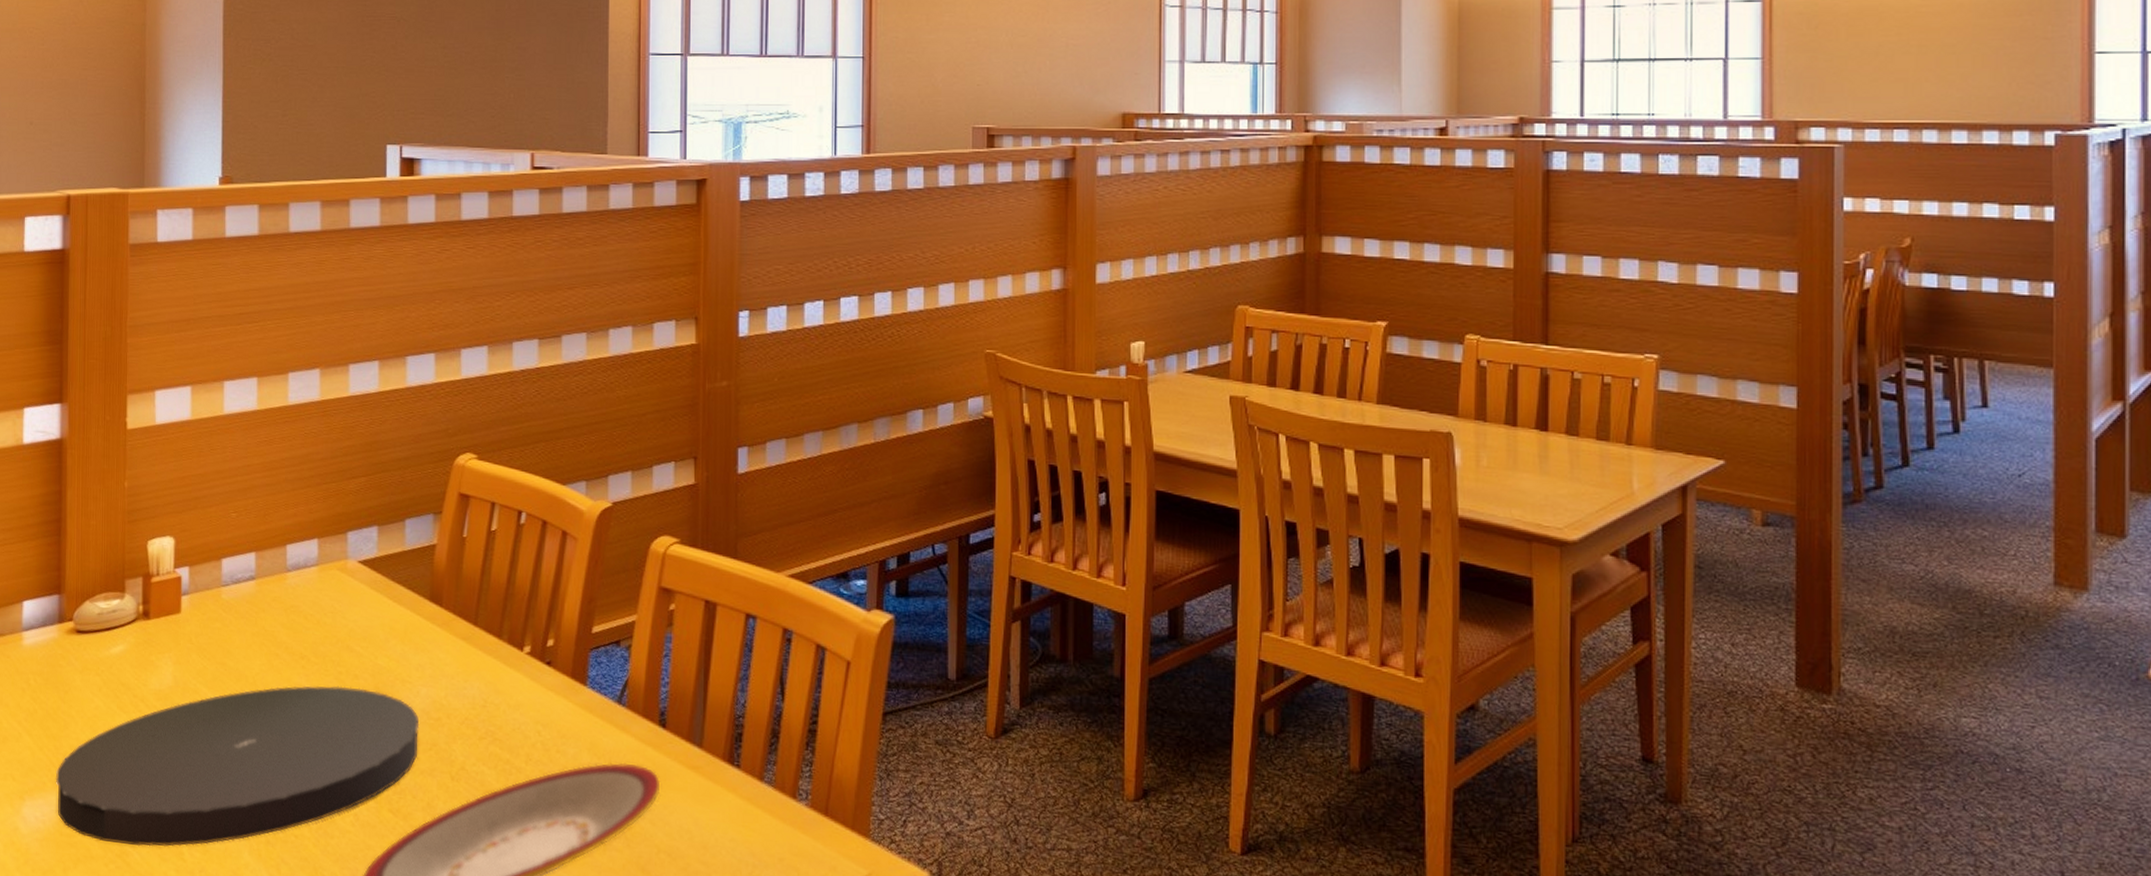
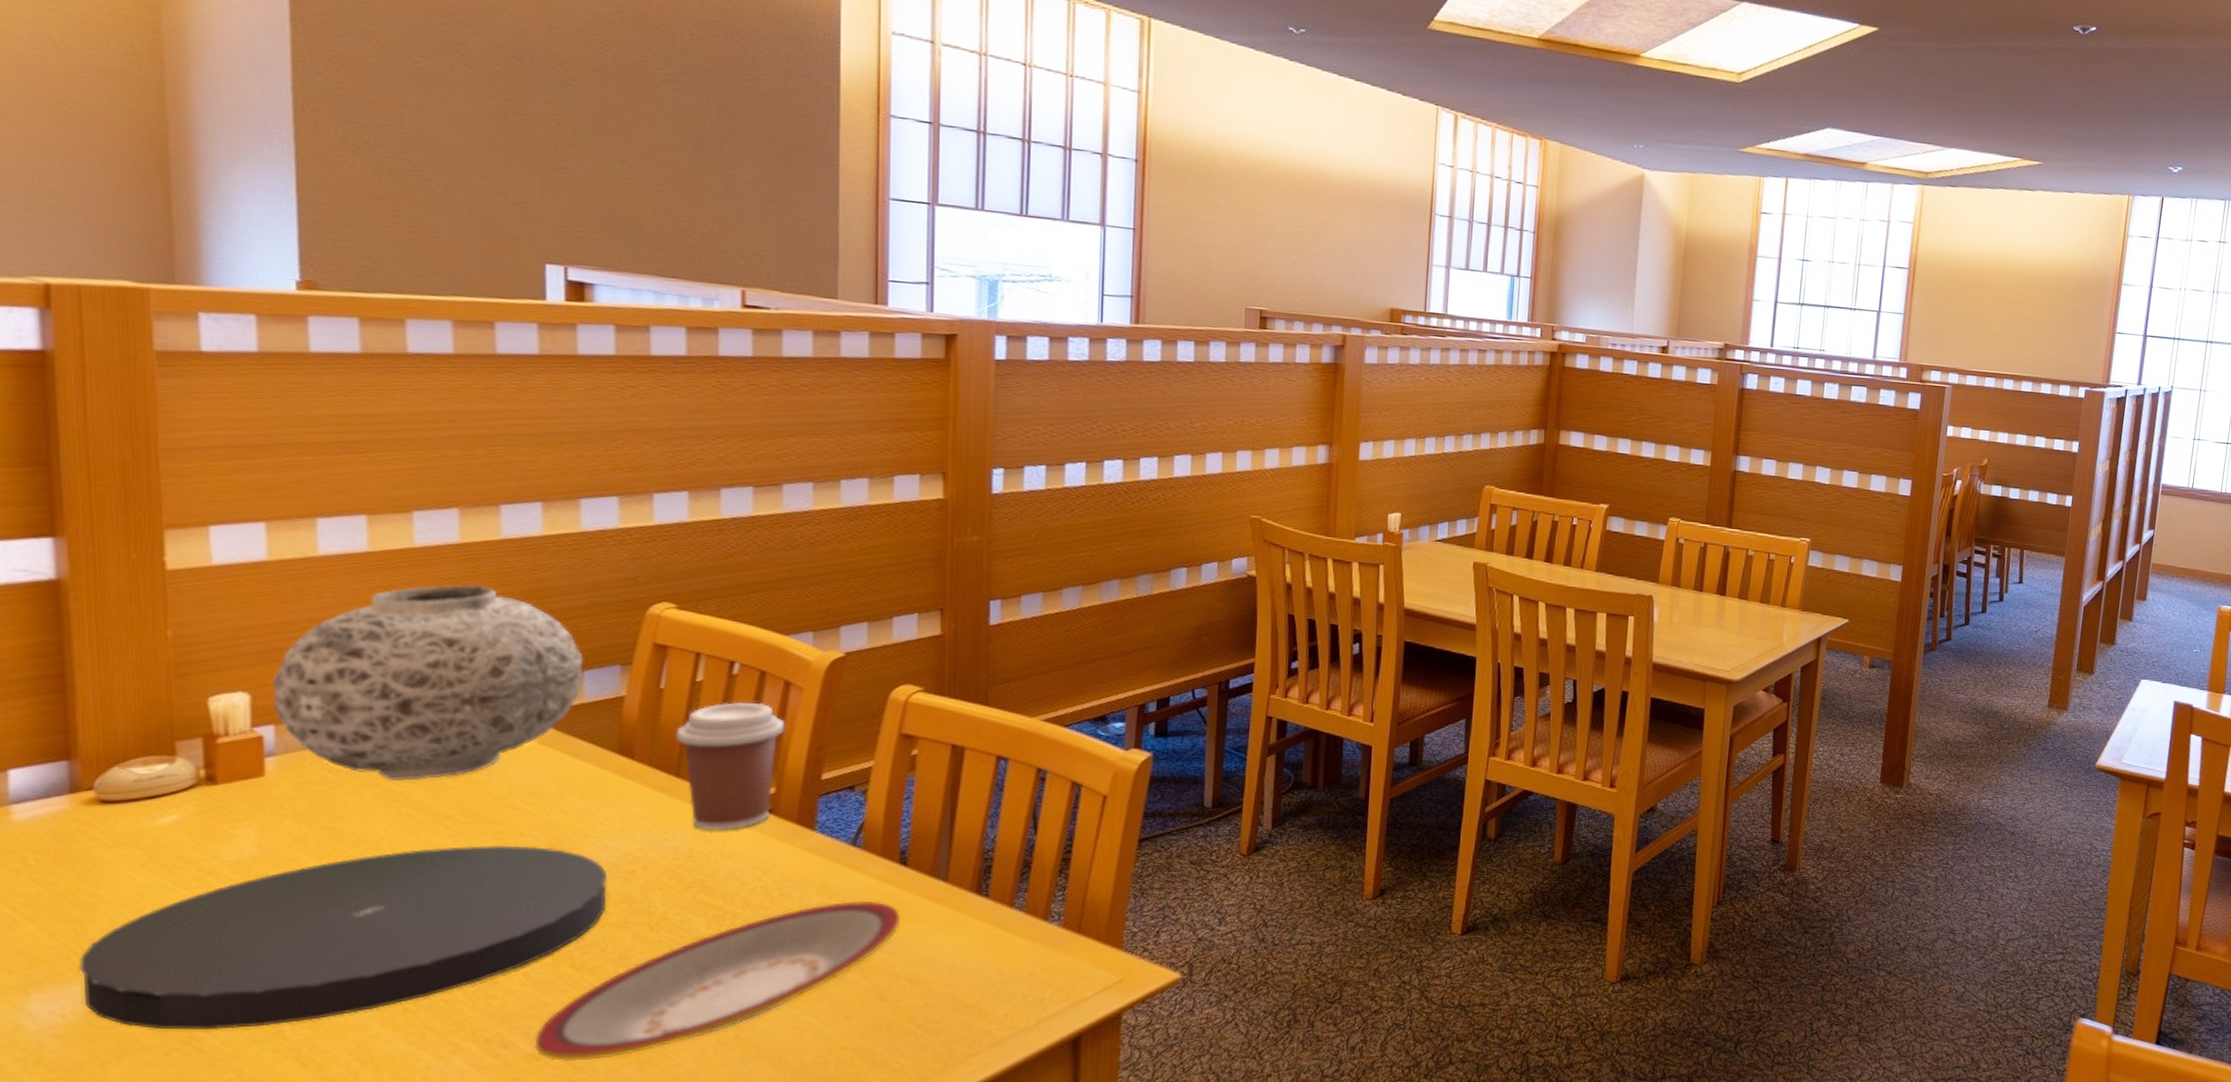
vase: none [189,438,406,622] -> present [272,584,584,781]
coffee cup: none [474,551,562,682] -> present [675,701,785,831]

